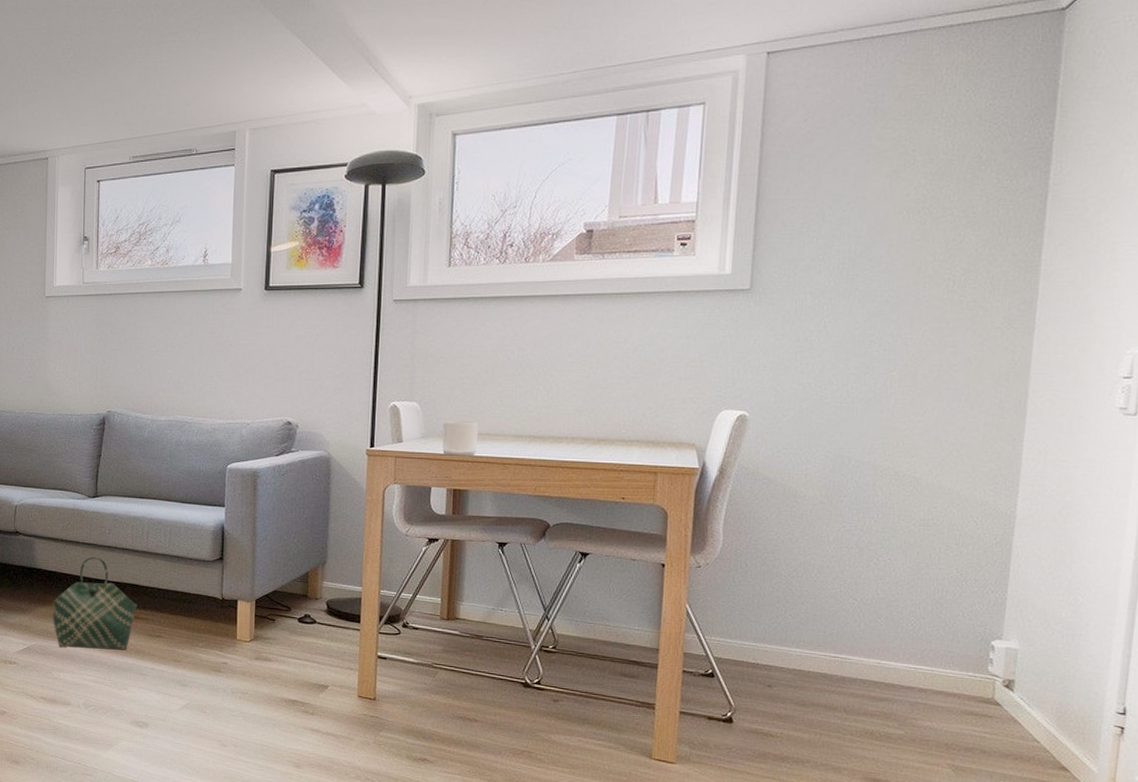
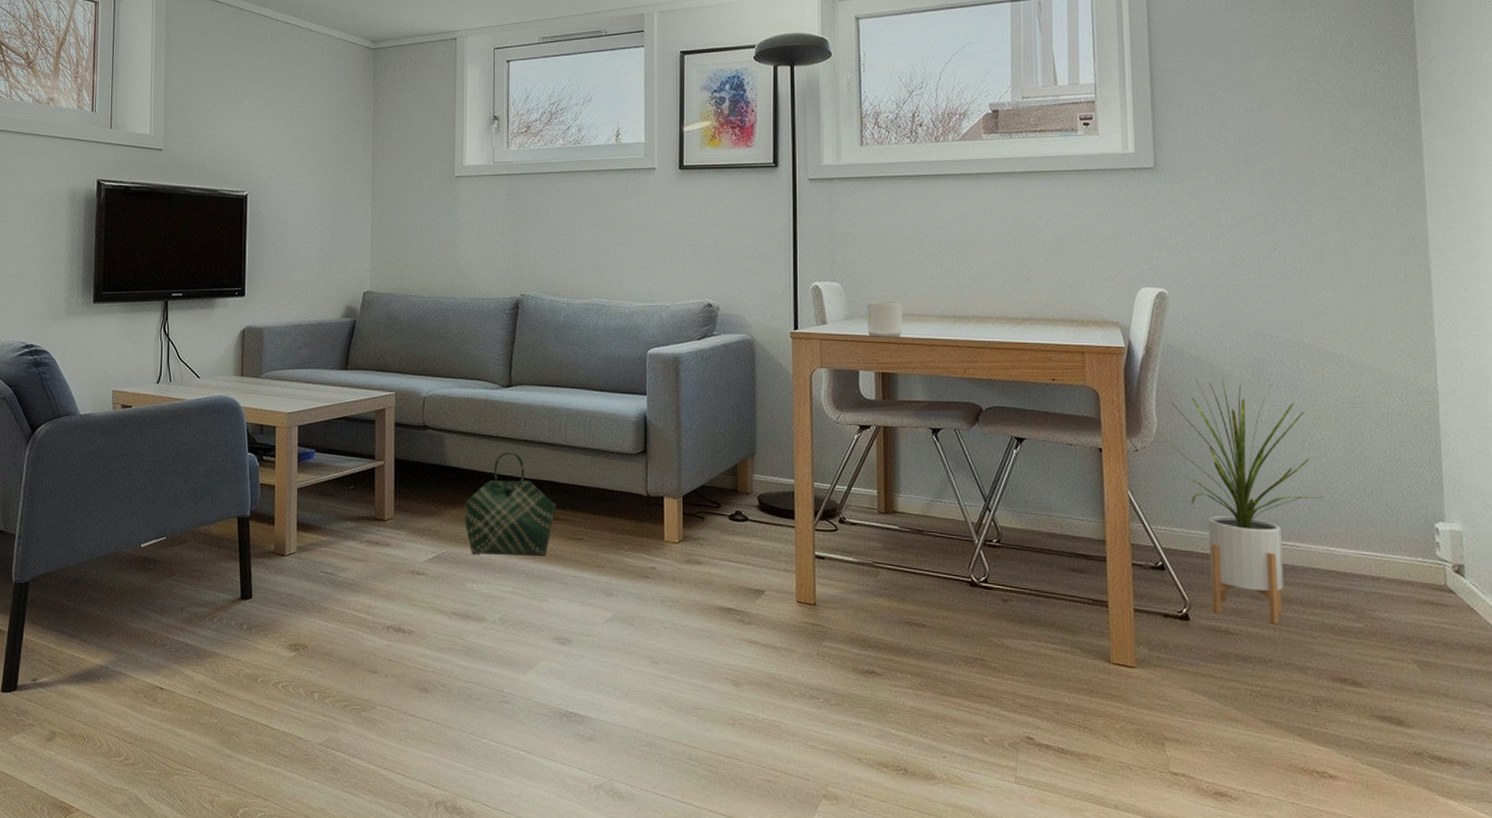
house plant: none [721,499,881,729] -> present [1157,378,1323,624]

